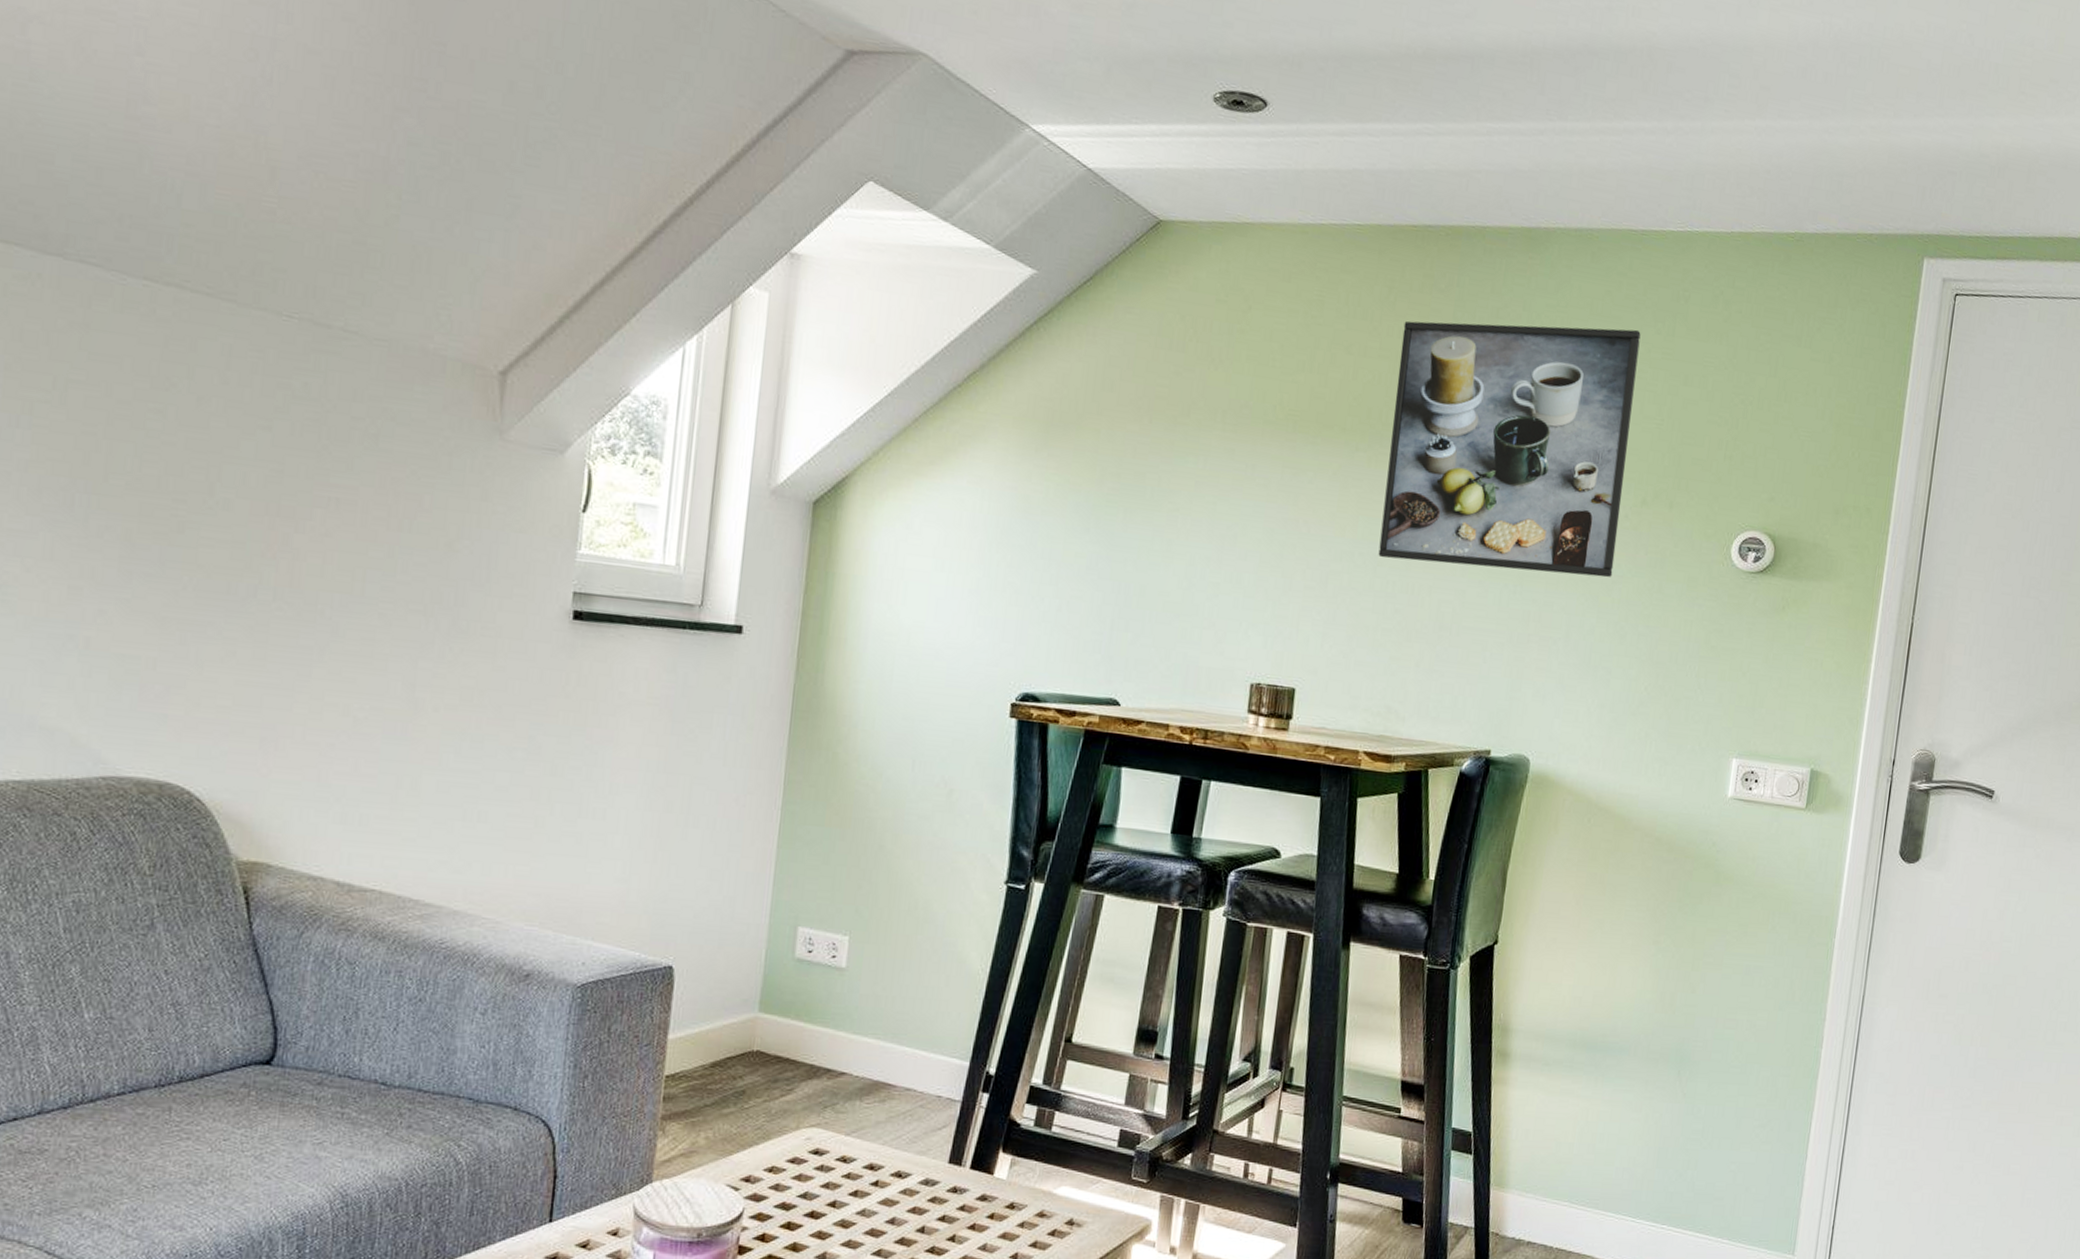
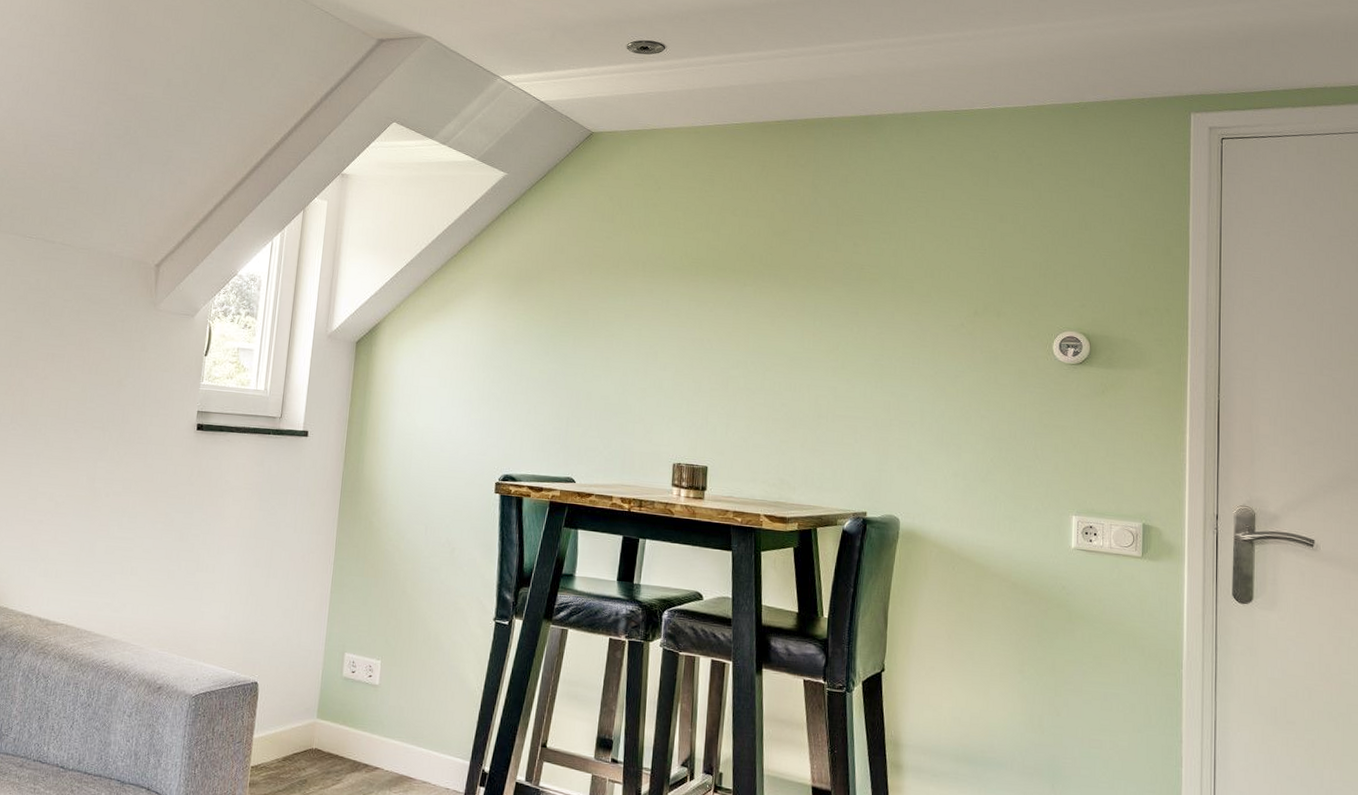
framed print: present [1378,320,1641,578] -> none [766,183,961,373]

